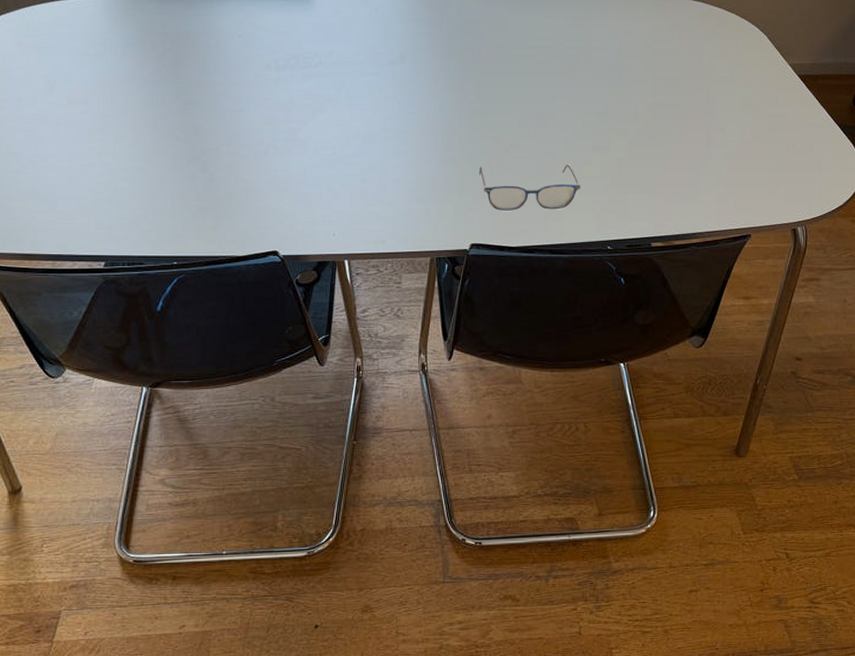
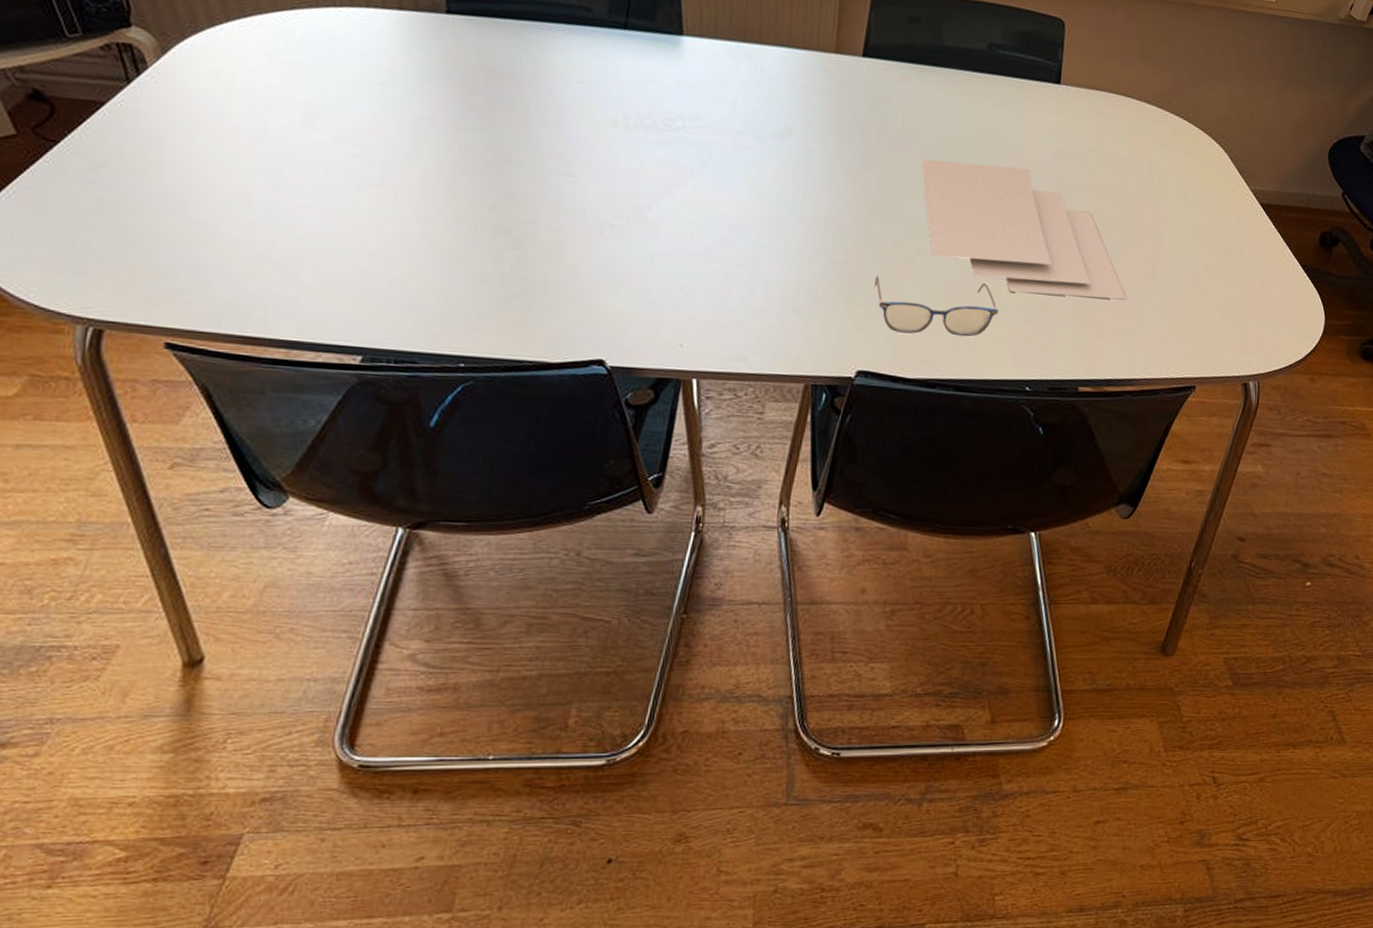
papers: none [509,67,688,170] -> present [921,159,1127,300]

